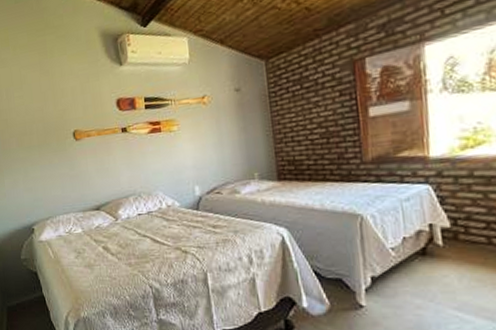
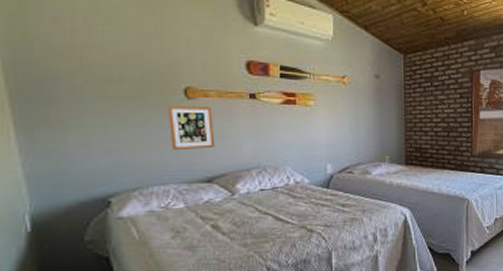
picture frame: none [63,145,99,185] -> present [167,105,215,151]

